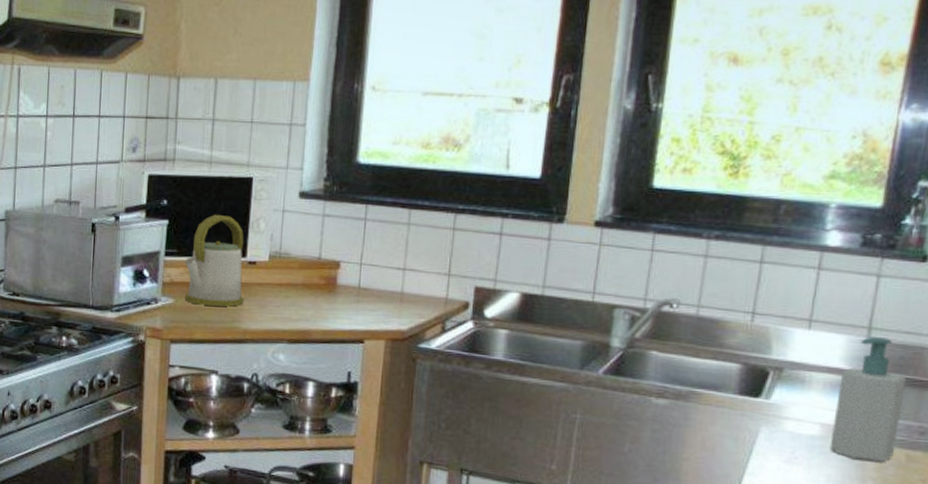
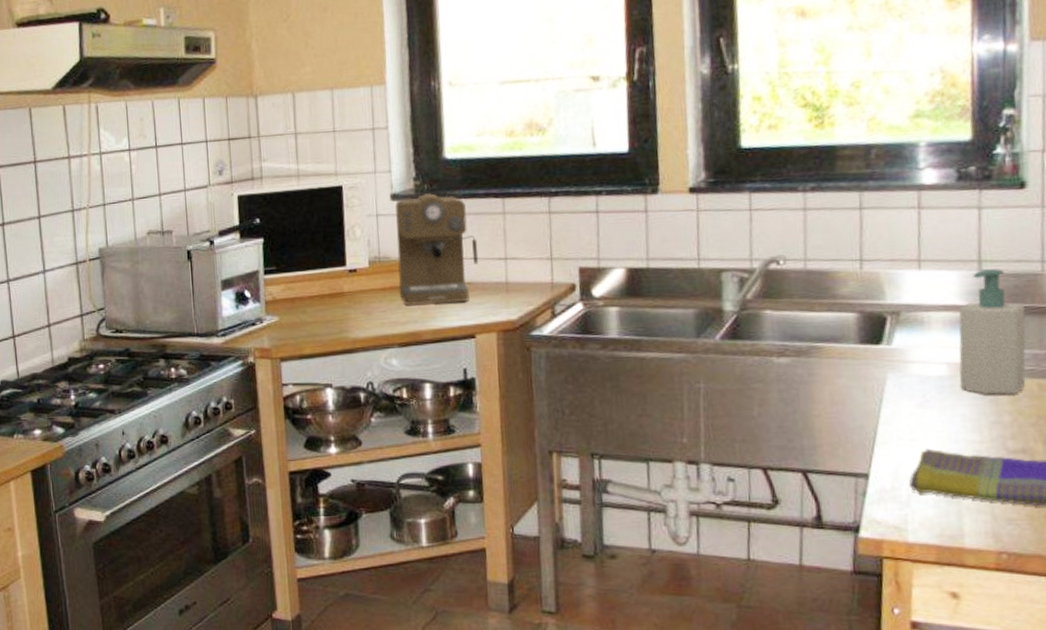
kettle: present [184,214,245,307] -> none [284,226,350,320]
coffee maker: none [295,193,379,307] -> present [395,191,479,305]

